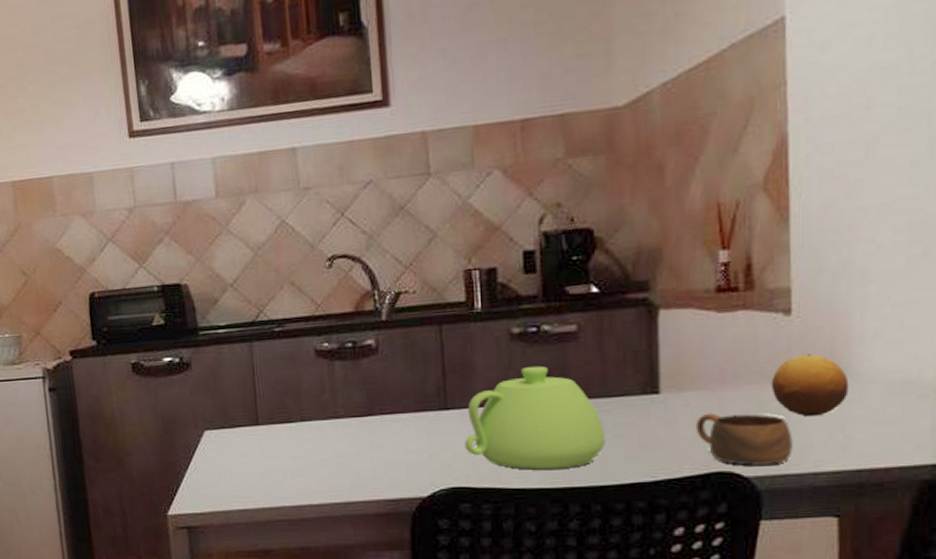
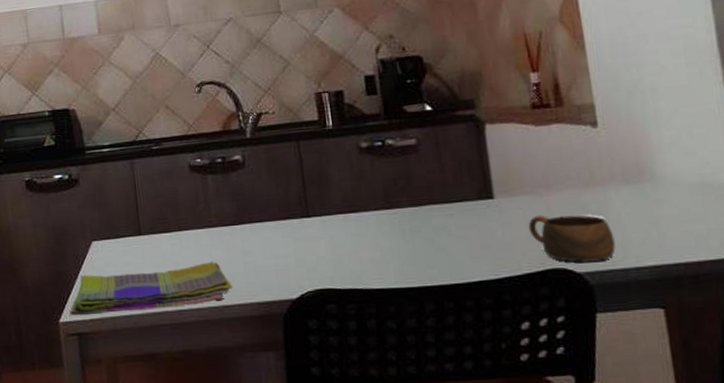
dish towel: none [178,455,358,509] -> present [69,261,233,316]
teapot: present [465,365,606,471] -> none [326,175,452,271]
fruit: present [771,354,849,417] -> none [588,160,657,217]

